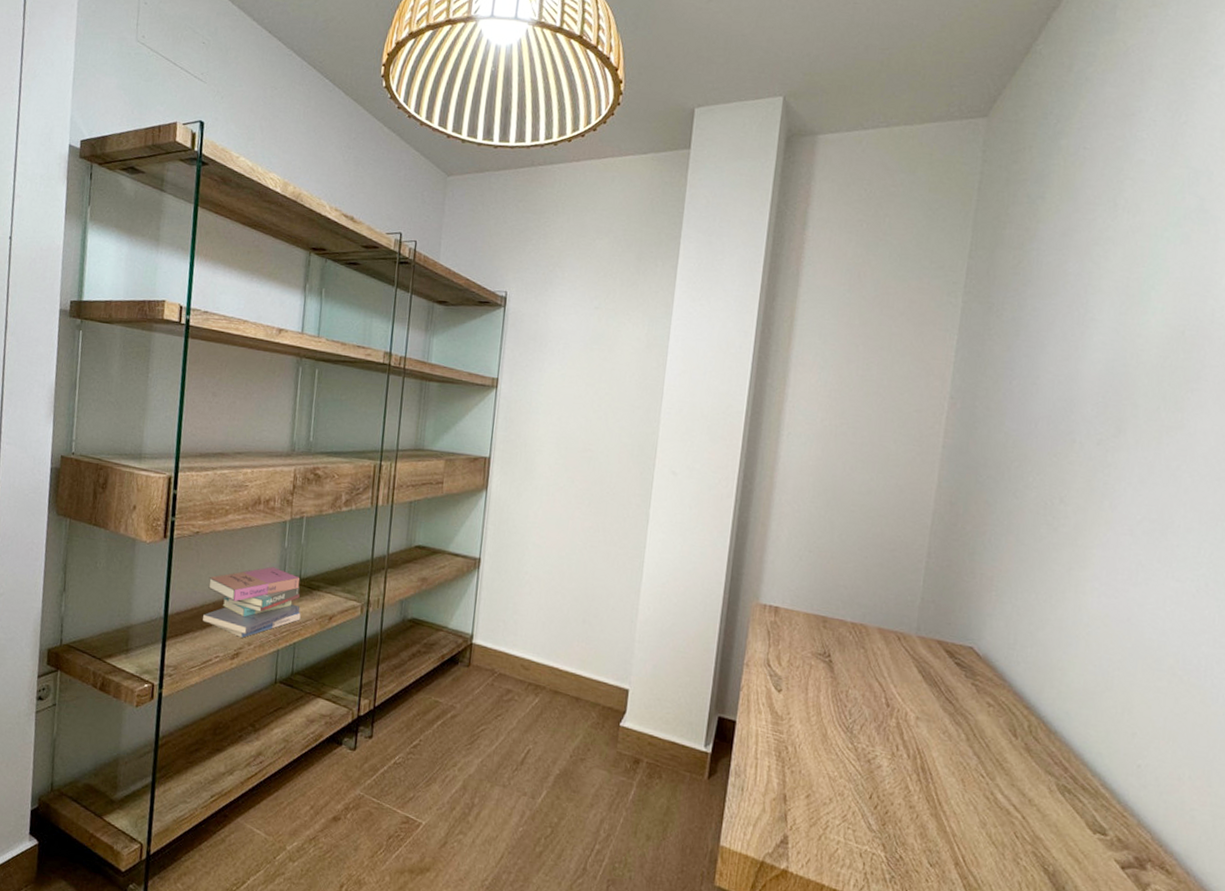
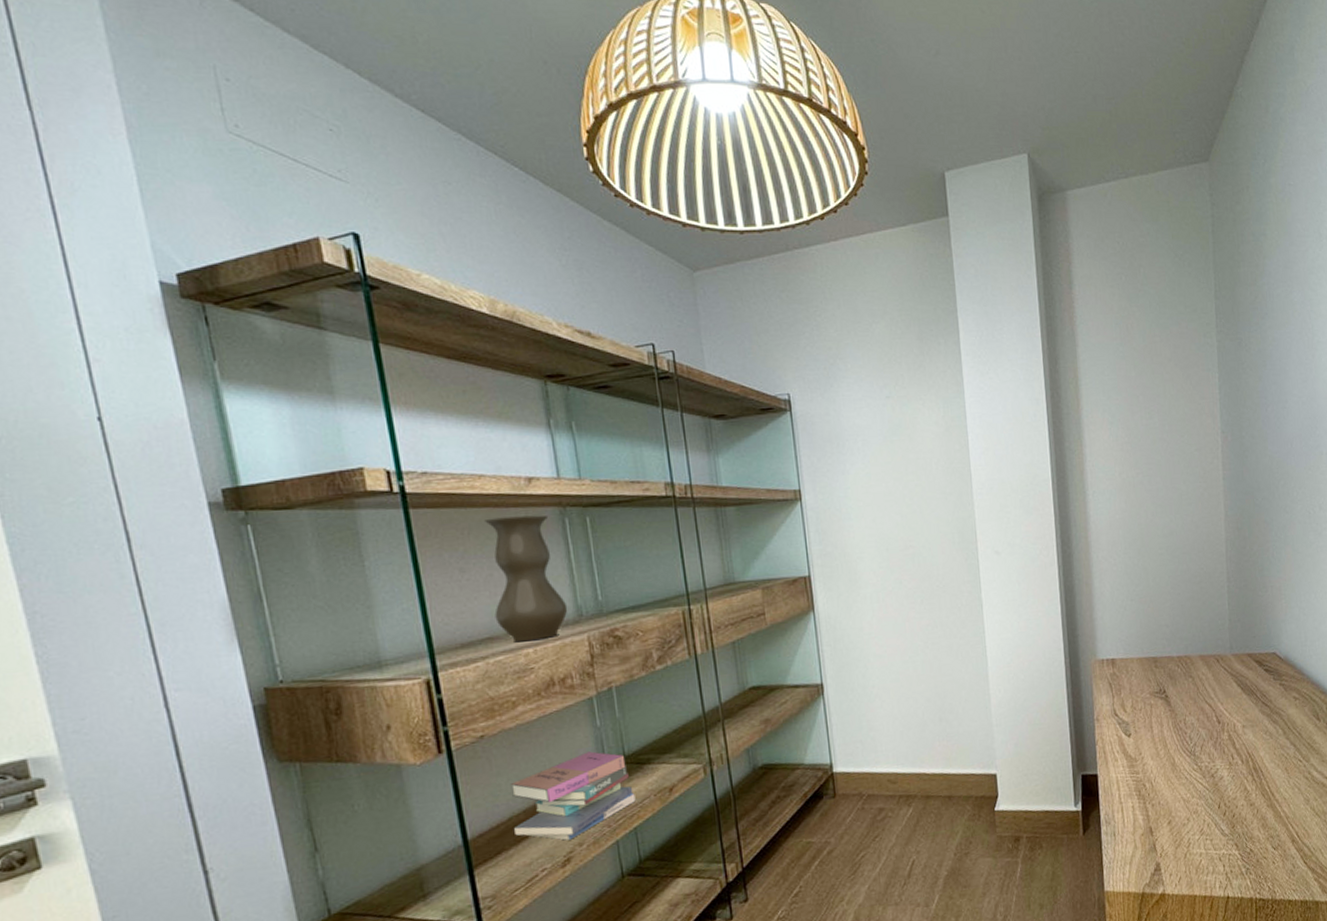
vase: none [229,356,288,464] -> present [485,515,568,643]

